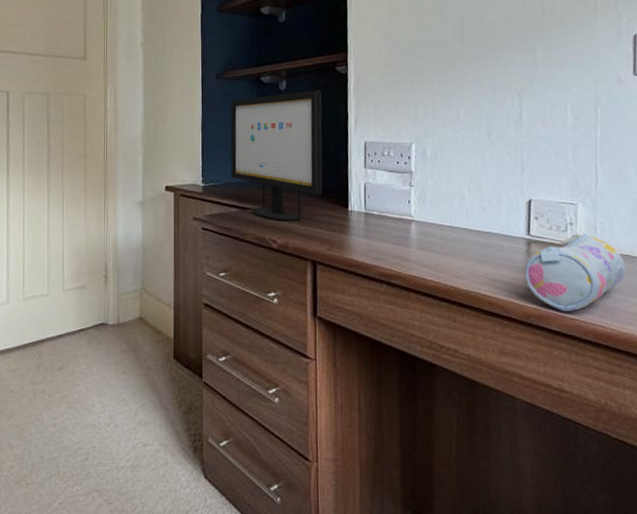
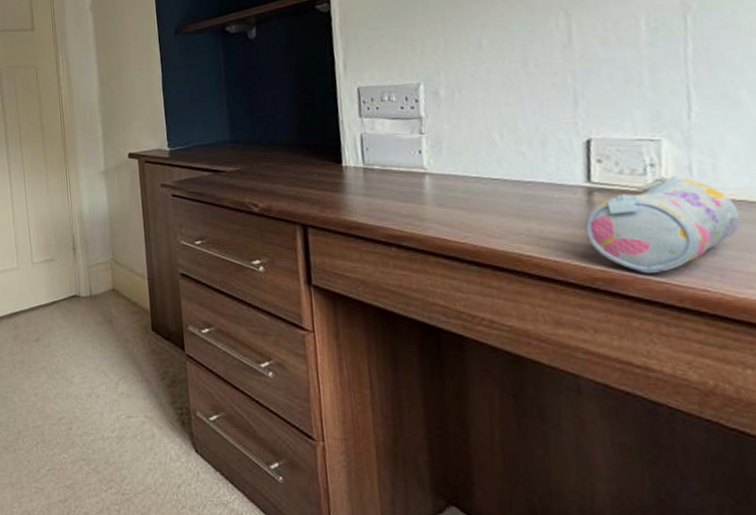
computer monitor: present [230,90,323,221] -> none [193,34,309,182]

